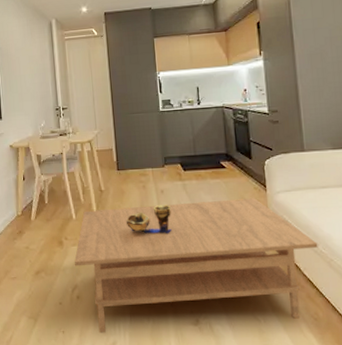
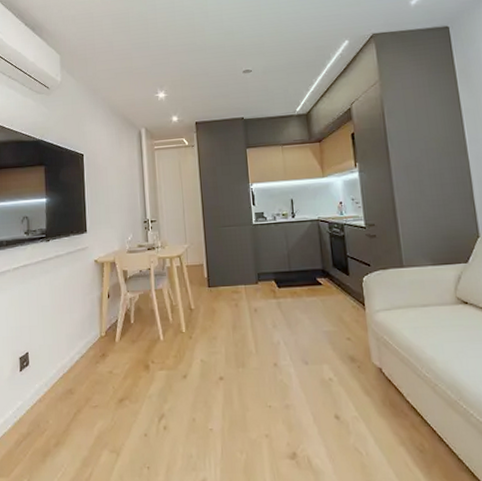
coffee table: present [74,198,318,333] -> none [162,317,421,469]
decorative bowl: present [126,205,172,234] -> none [218,324,266,357]

